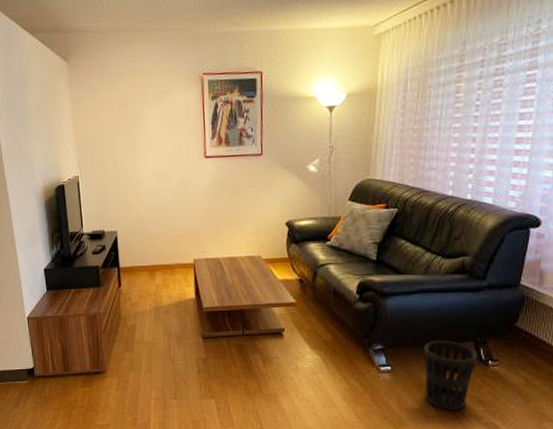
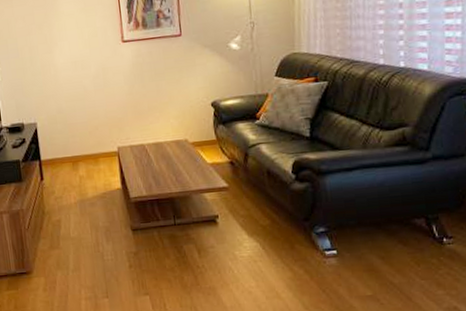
wastebasket: present [423,340,477,410] -> none [370,218,431,295]

